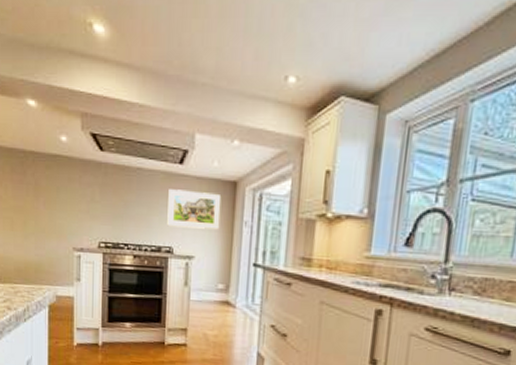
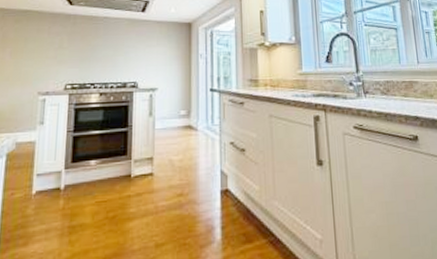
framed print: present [167,189,222,230] -> none [132,32,179,64]

